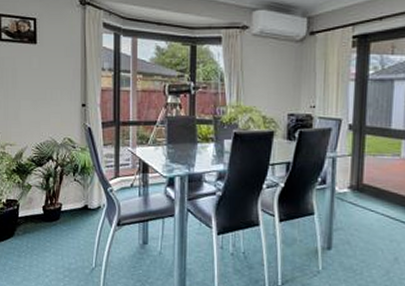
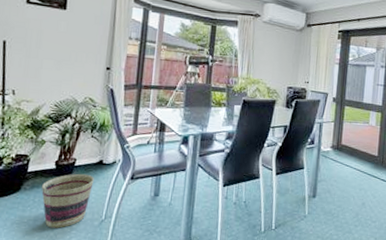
basket: none [32,219,81,275] -> present [41,173,94,228]

